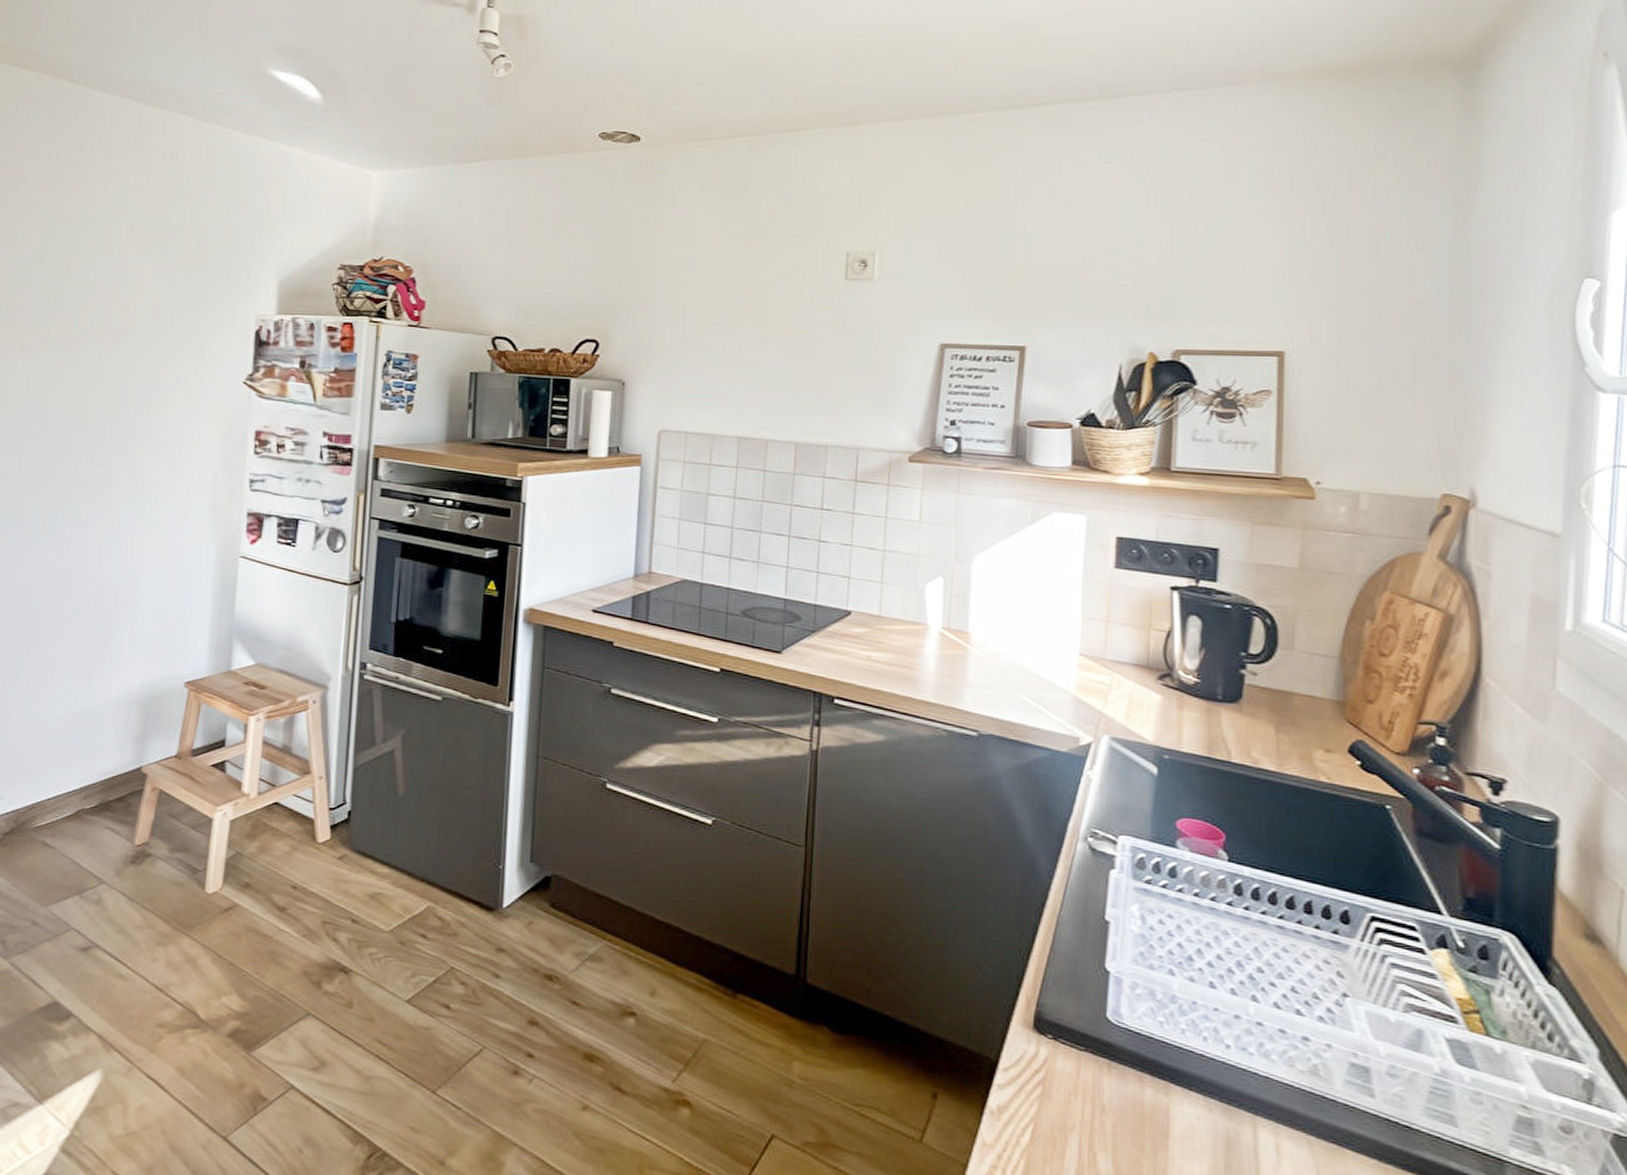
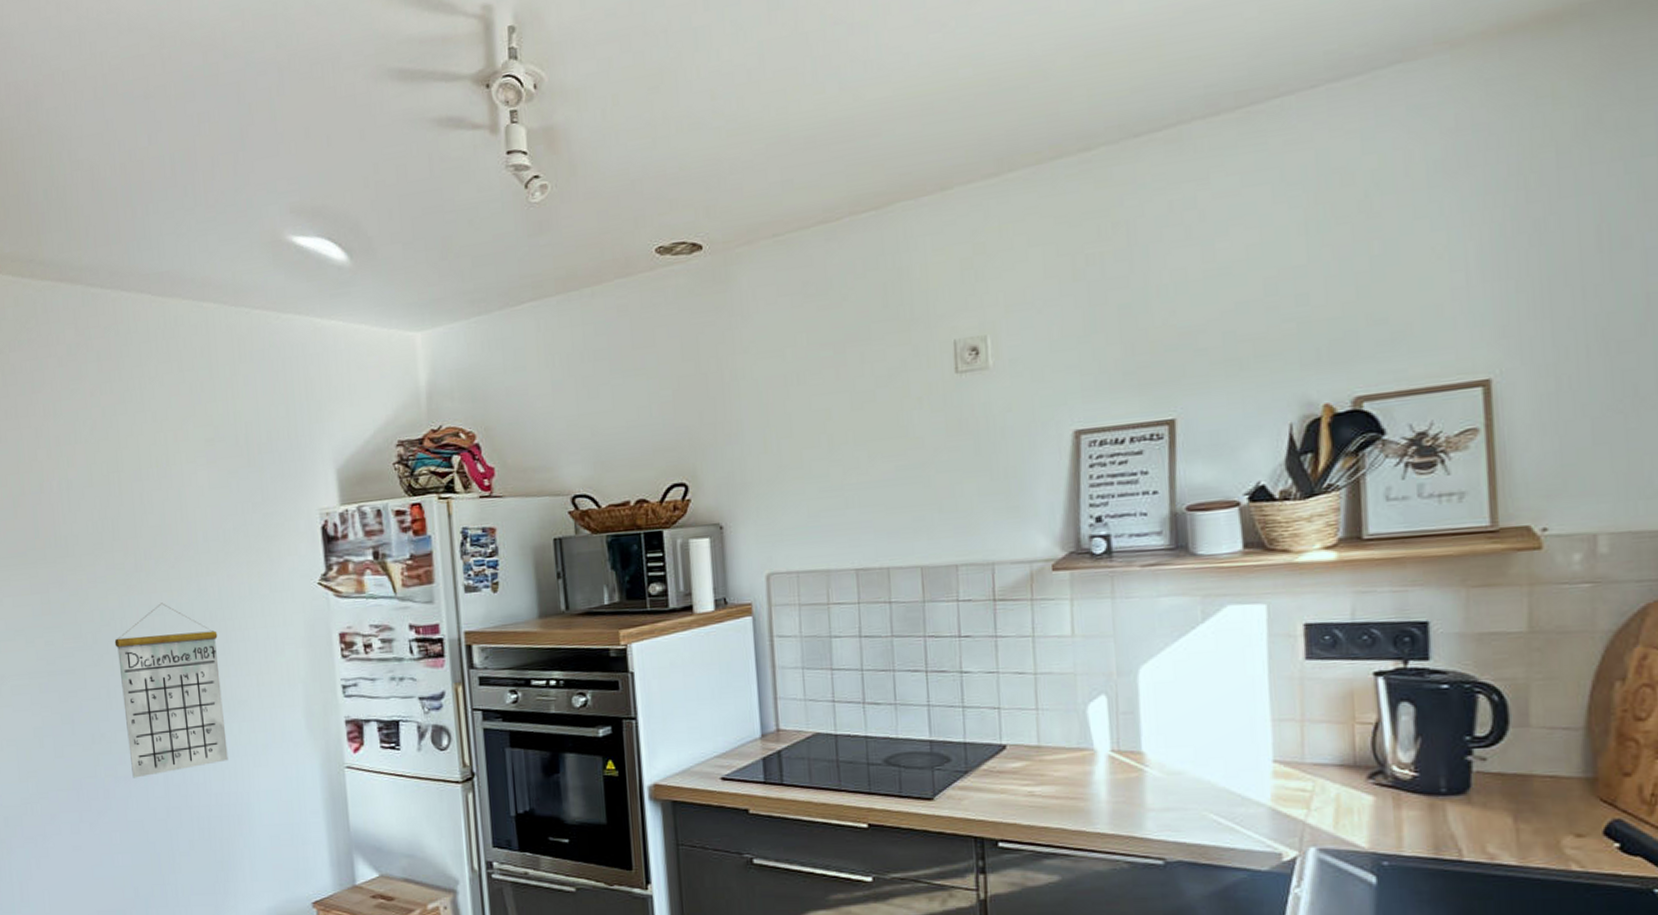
calendar: none [28,380,138,542] -> present [114,603,229,778]

